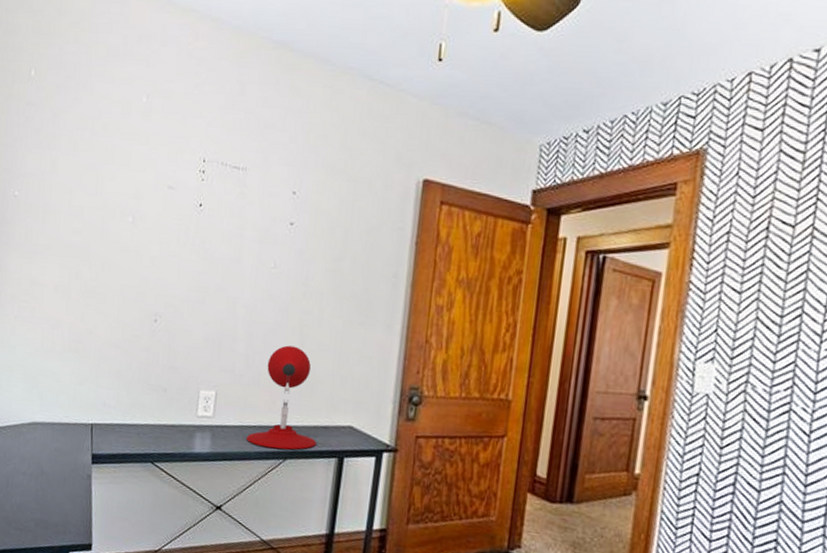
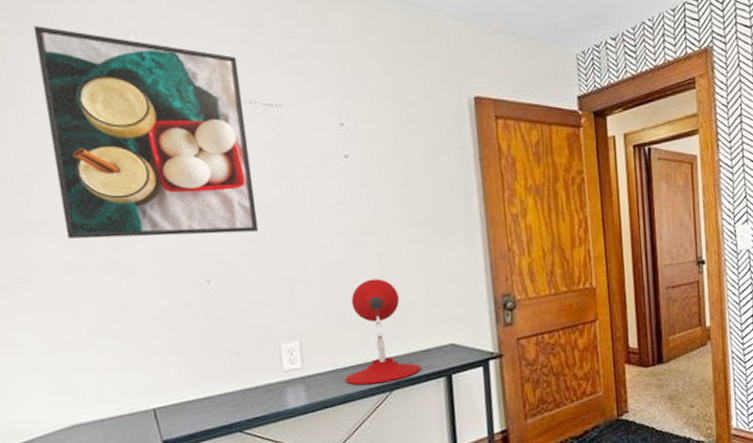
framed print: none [63,84,220,282] -> present [33,26,259,239]

